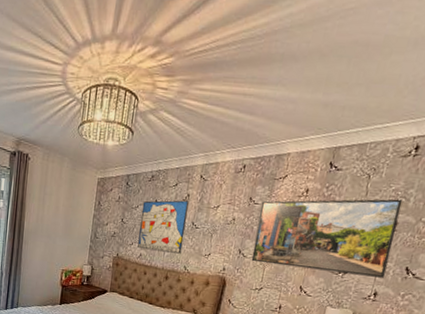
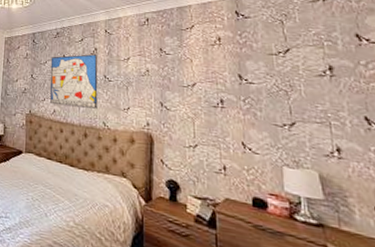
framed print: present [251,199,403,278] -> none [173,43,343,130]

